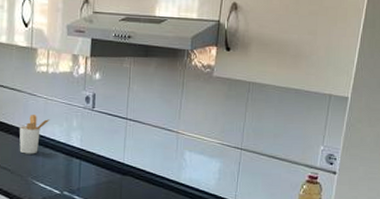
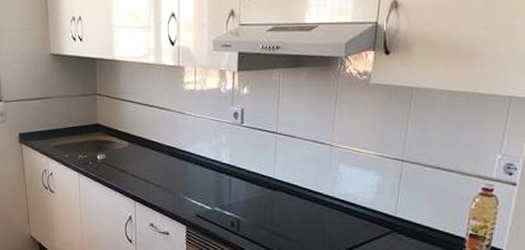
utensil holder: present [19,114,50,154] -> none [171,132,199,172]

